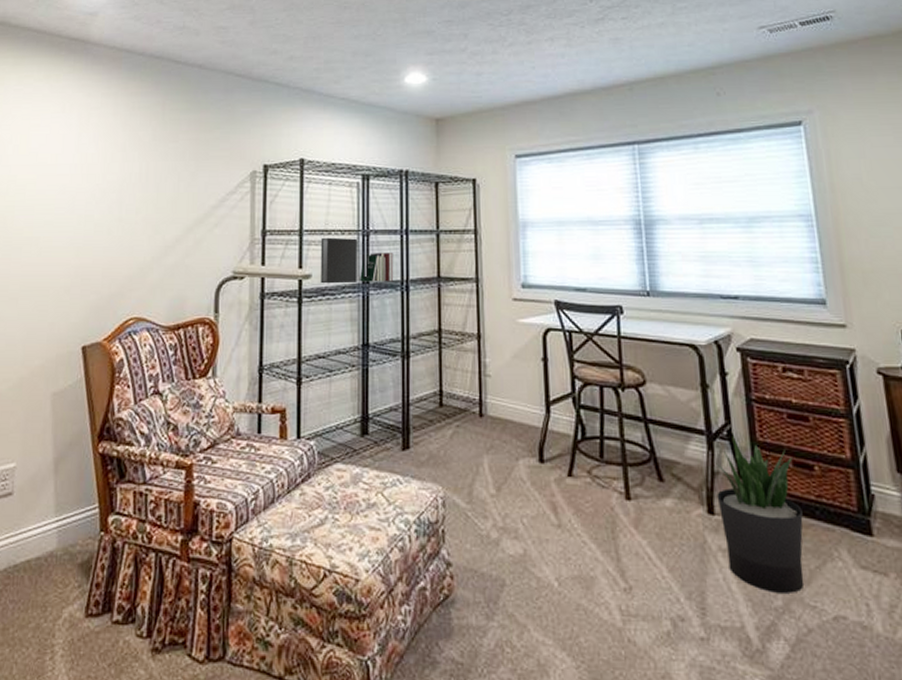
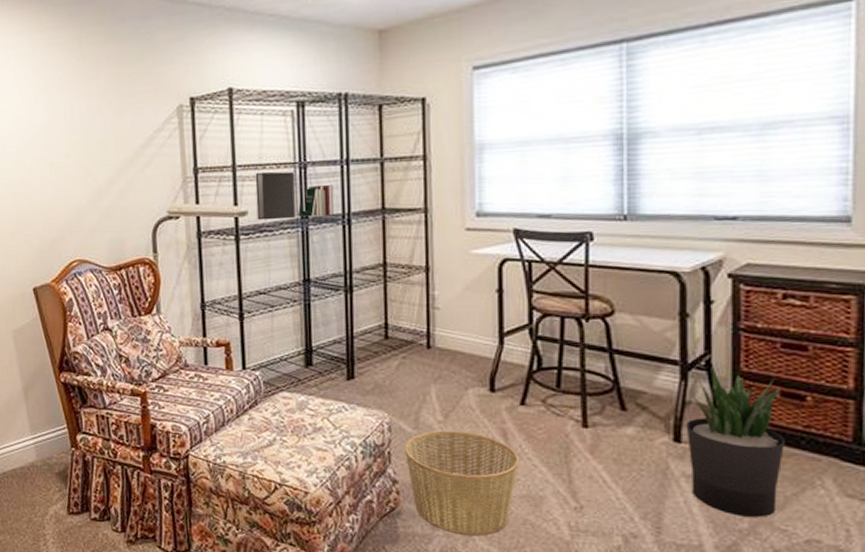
basket: none [458,505,569,625] -> present [404,430,519,536]

